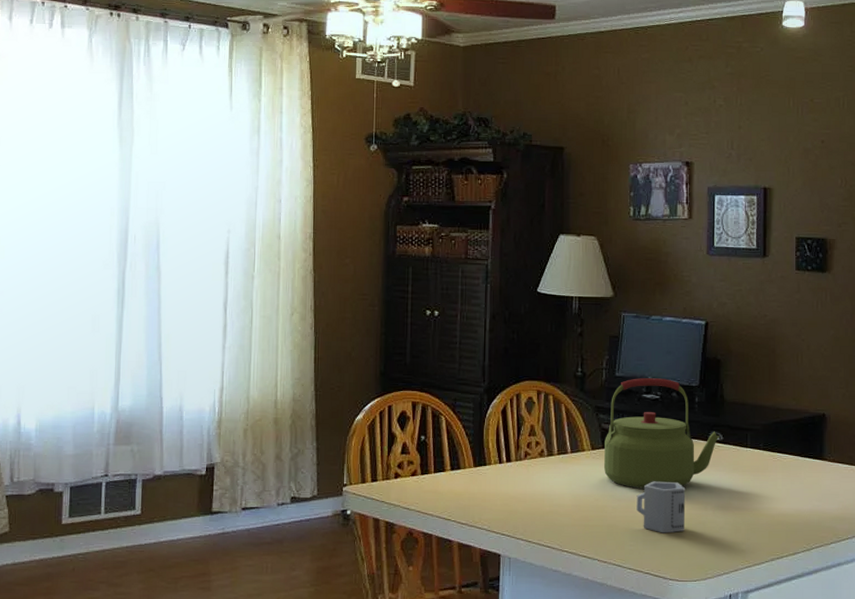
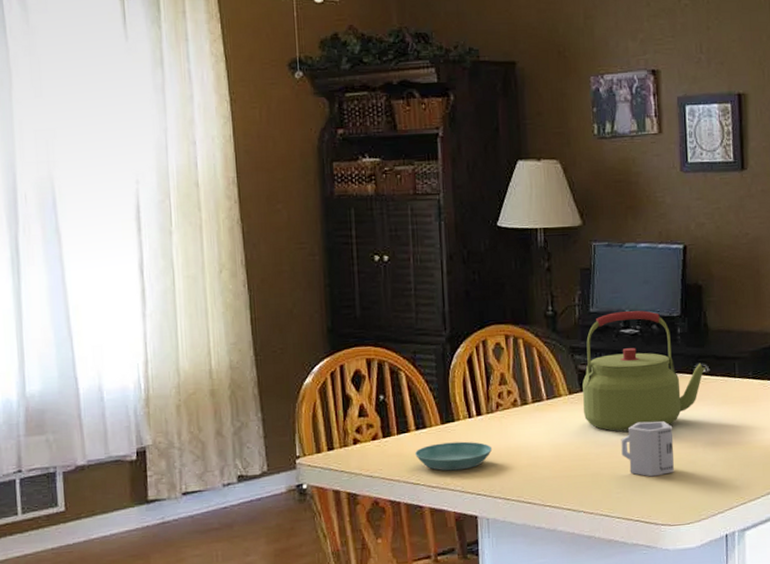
saucer: none [449,484,519,511] -> present [415,441,493,471]

